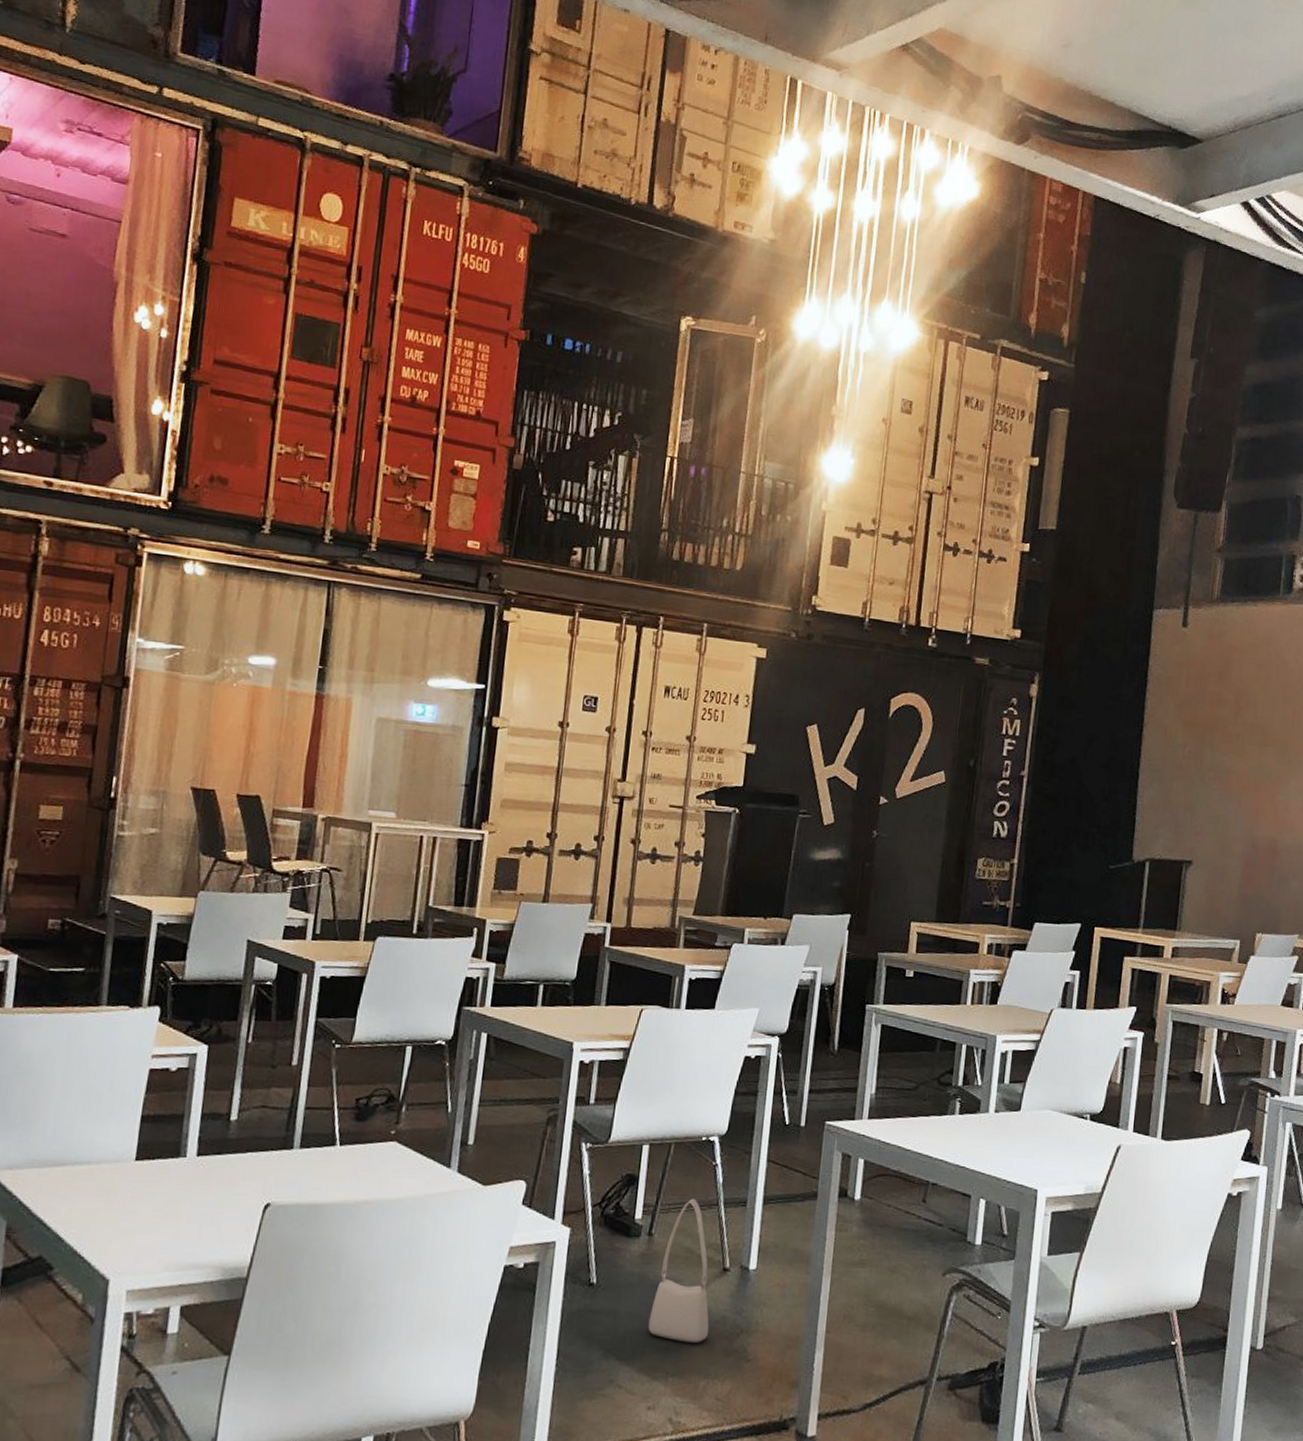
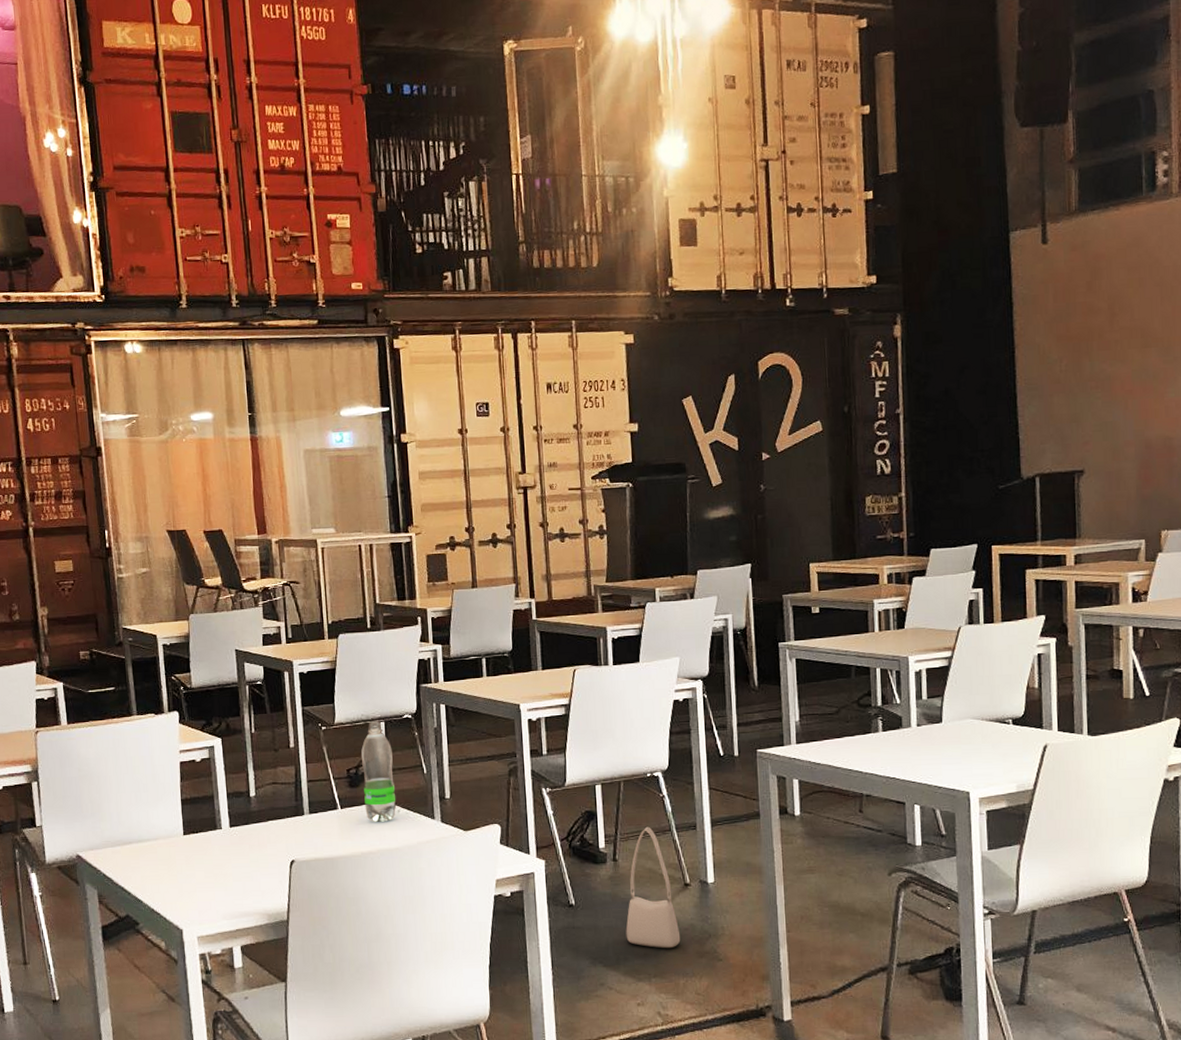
bottle: none [369,1044,415,1166] -> present [361,721,397,822]

